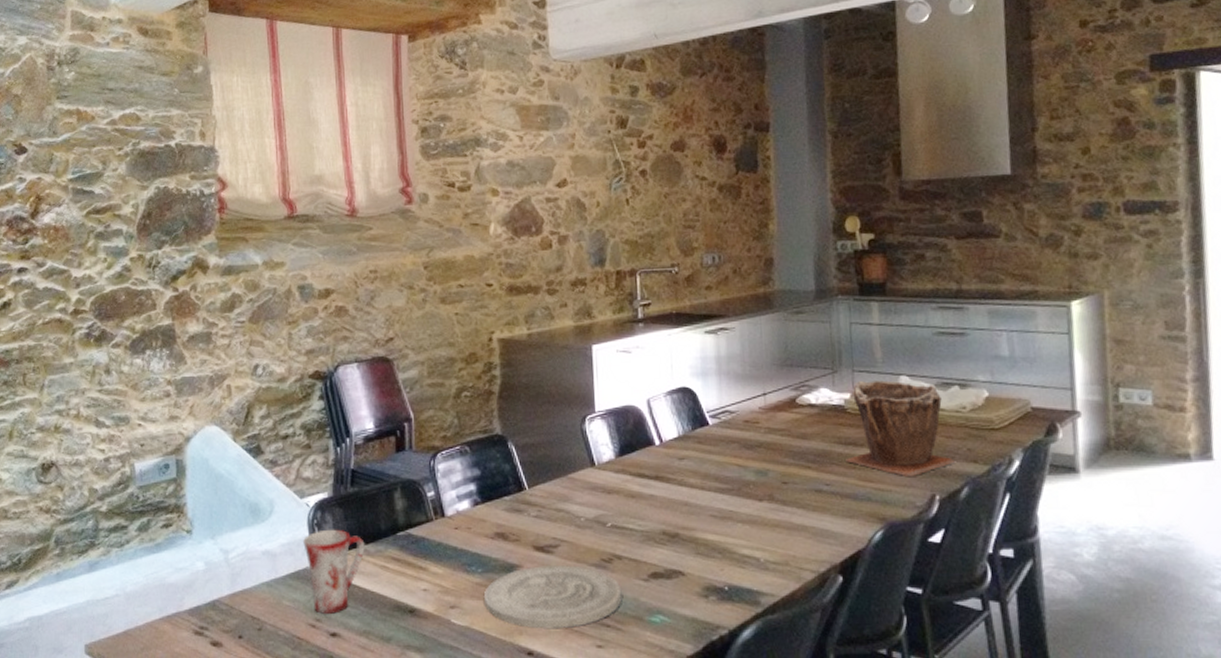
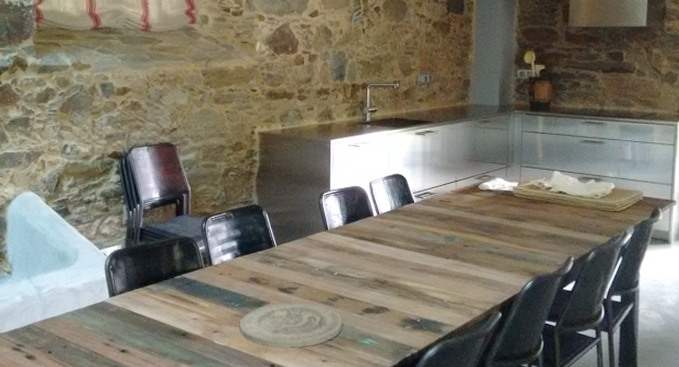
mug: present [303,529,365,614] -> none [101,273,149,336]
plant pot: present [846,380,955,478] -> none [511,174,587,244]

